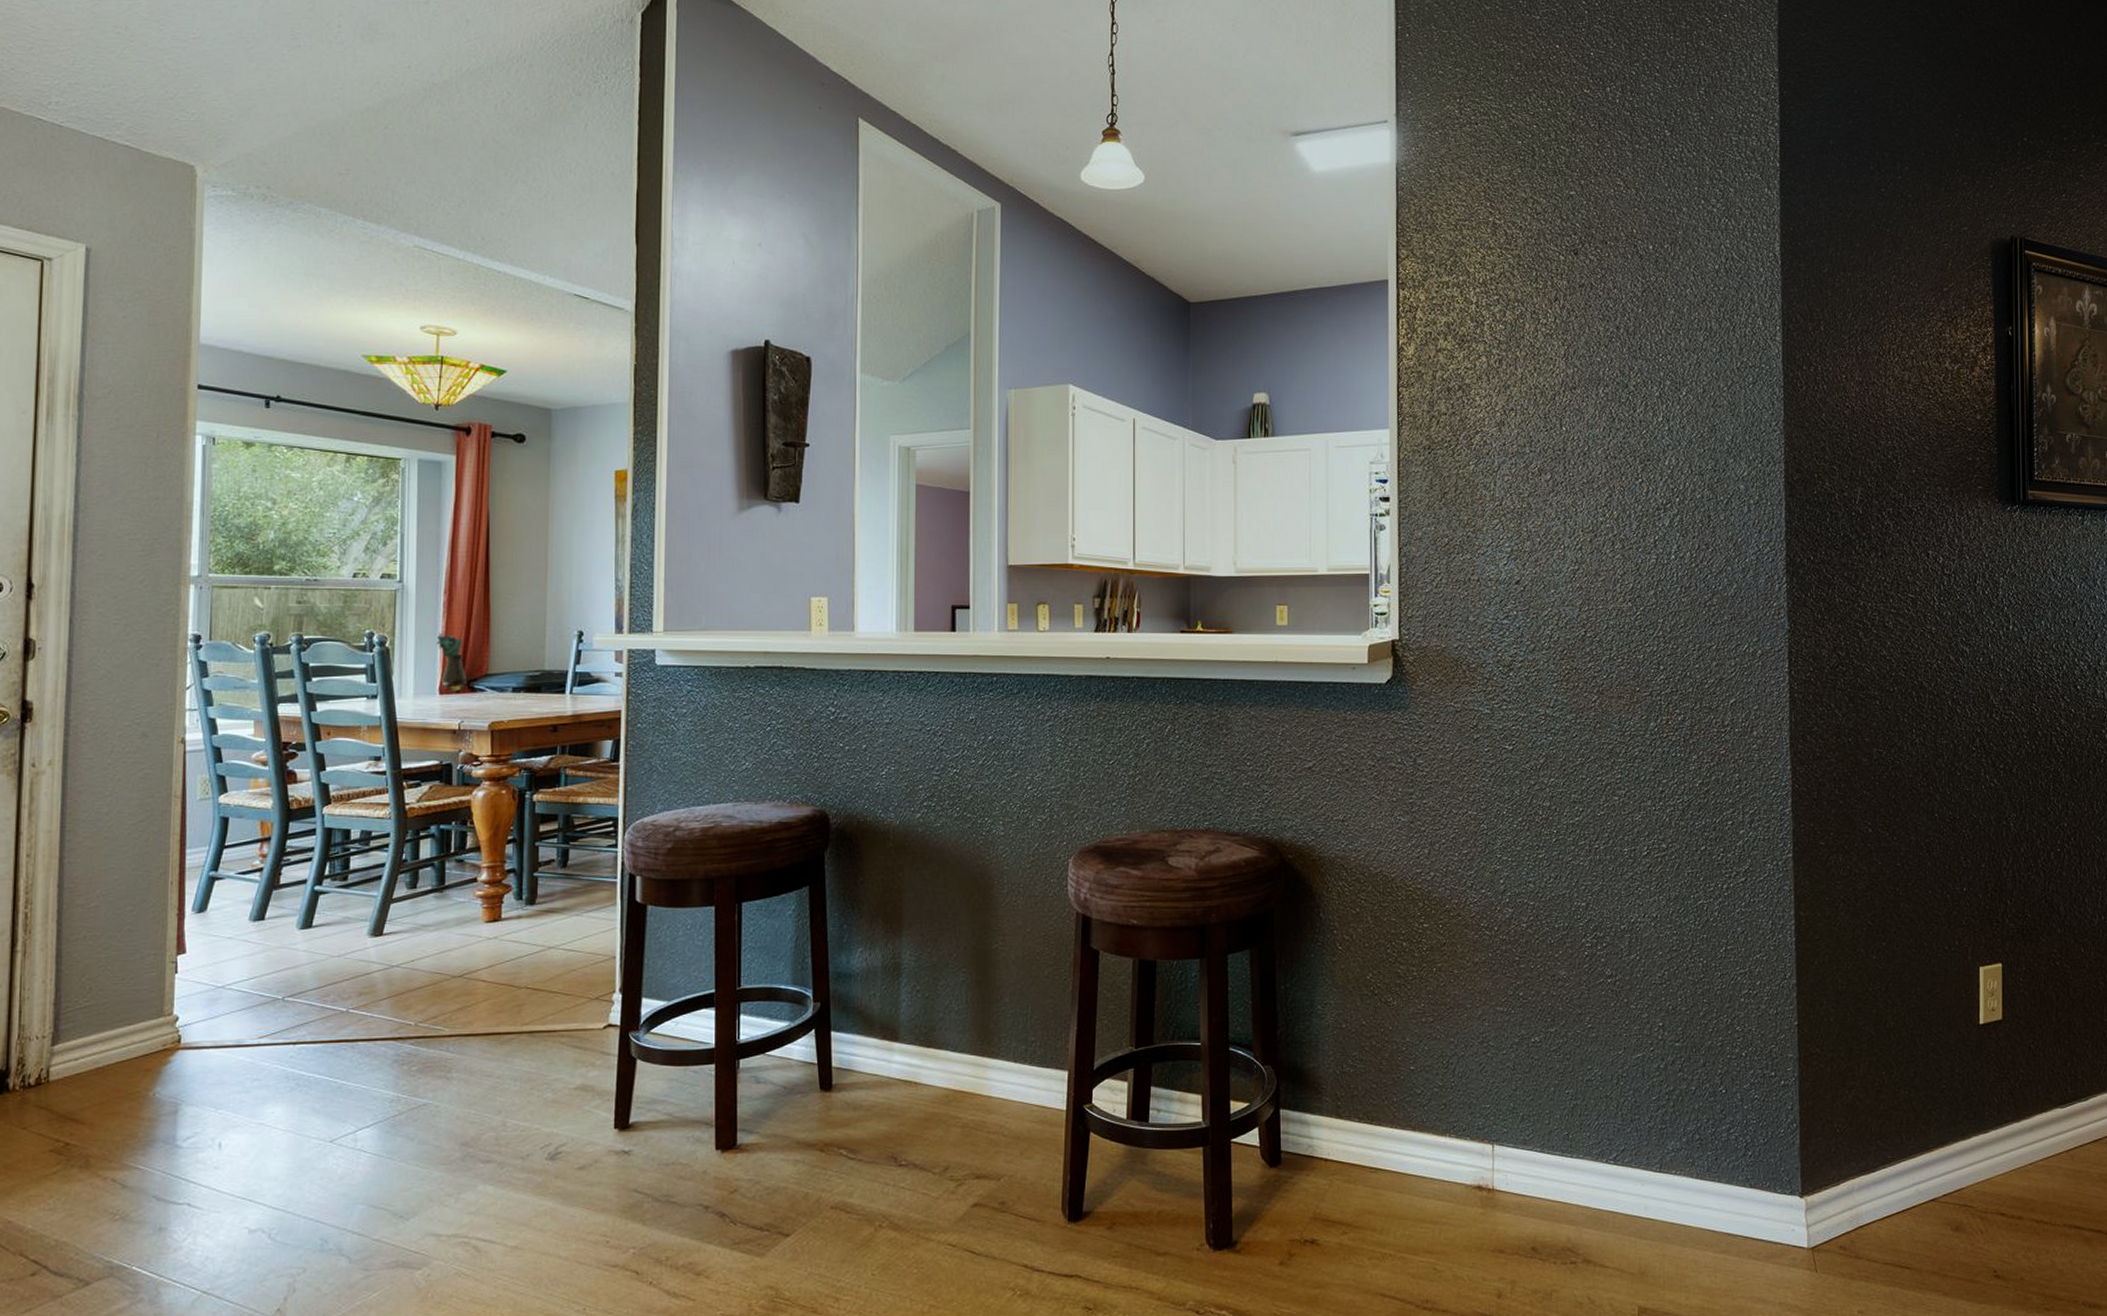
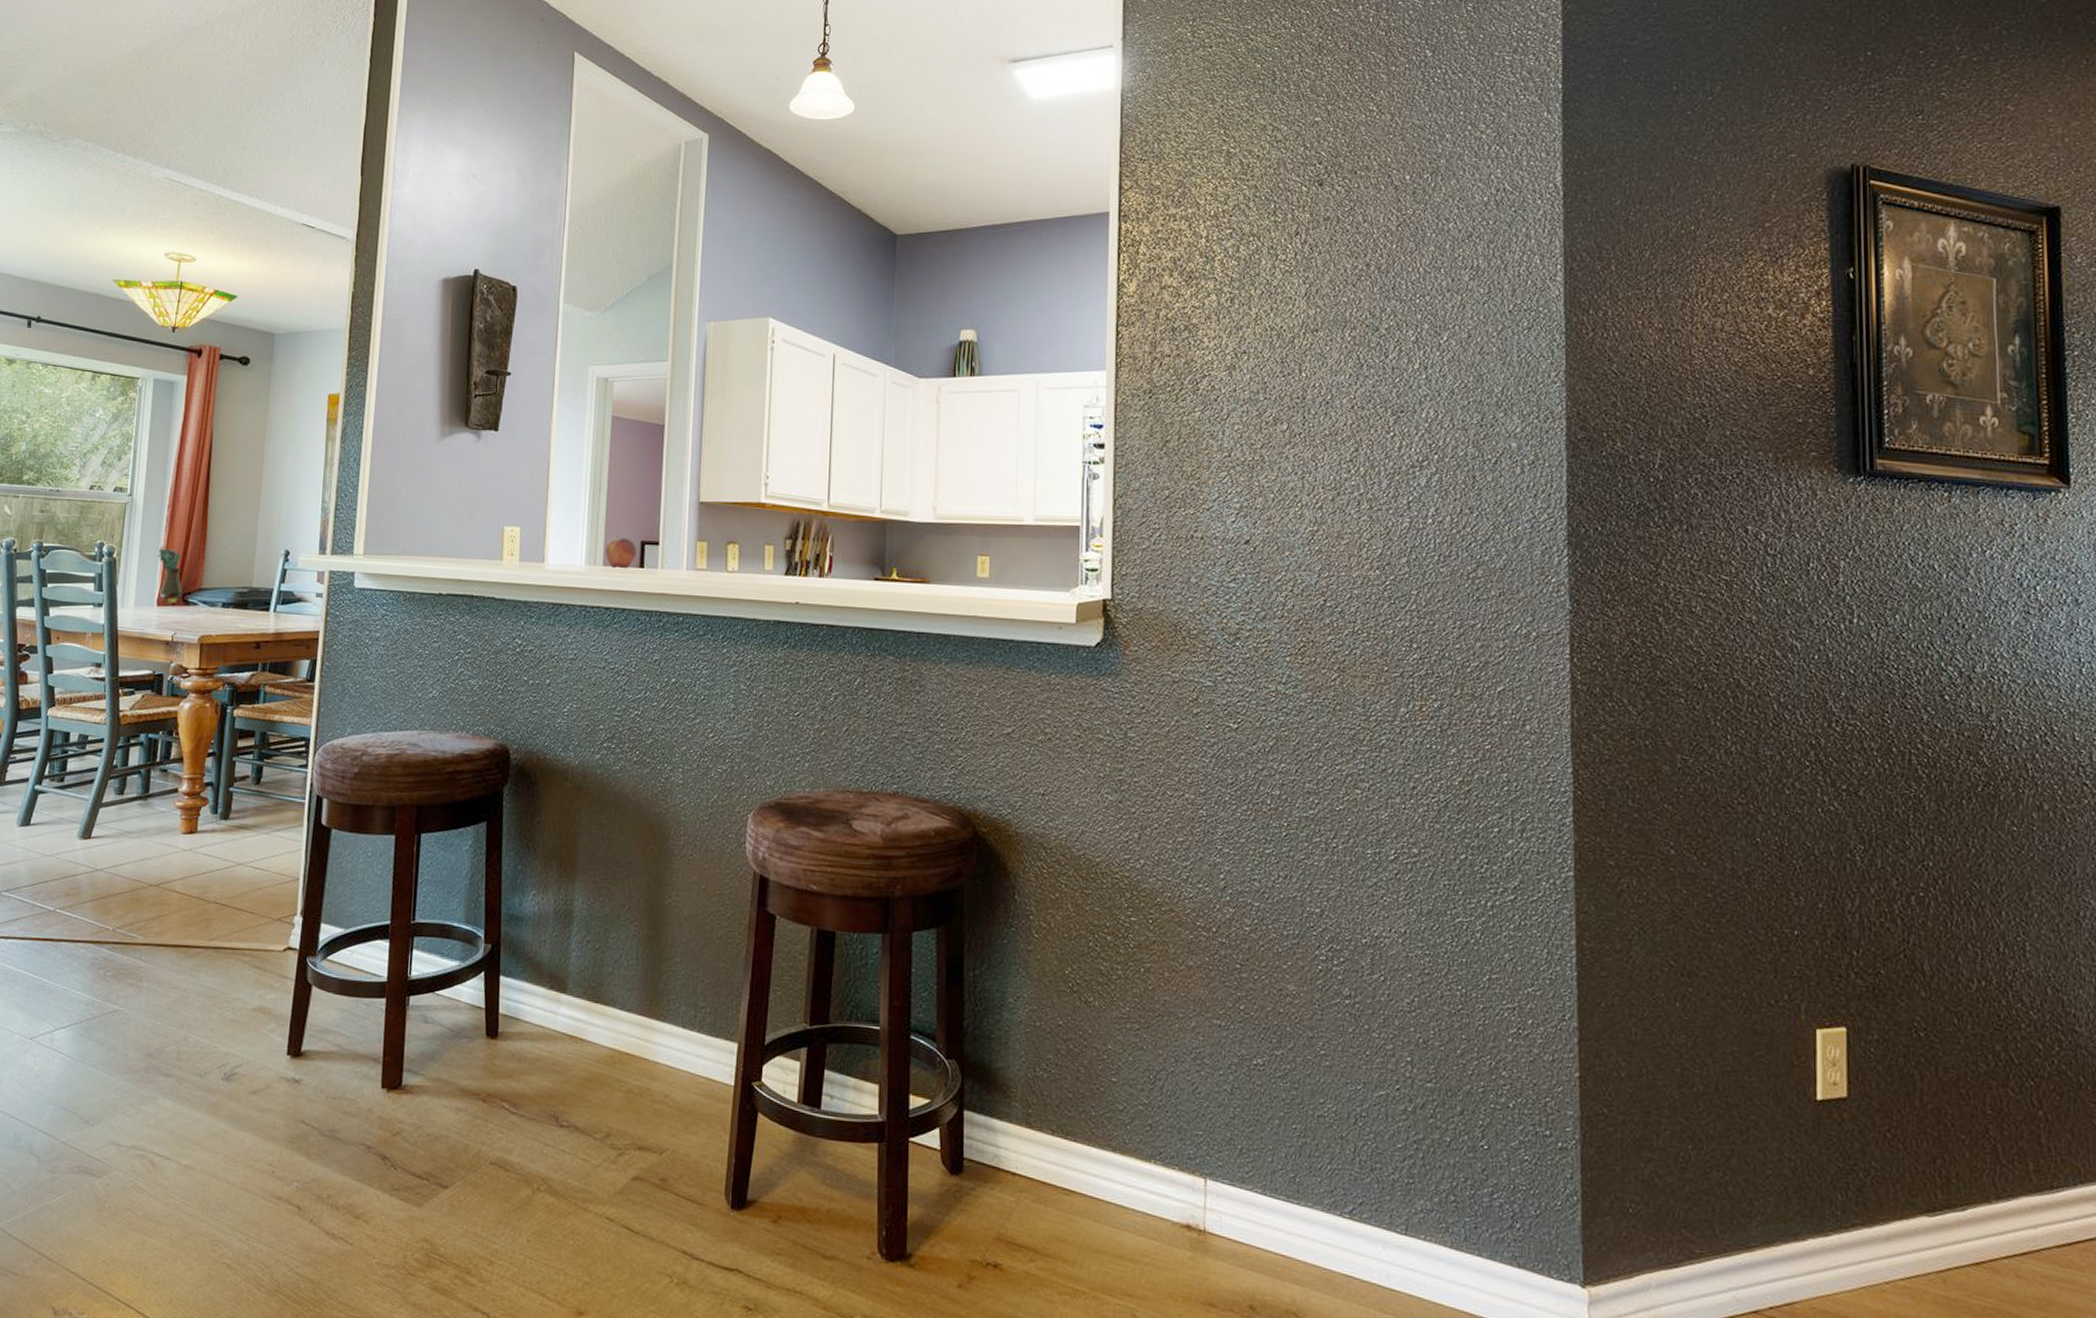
fruit: none [915,602,948,634] -> present [604,536,638,569]

